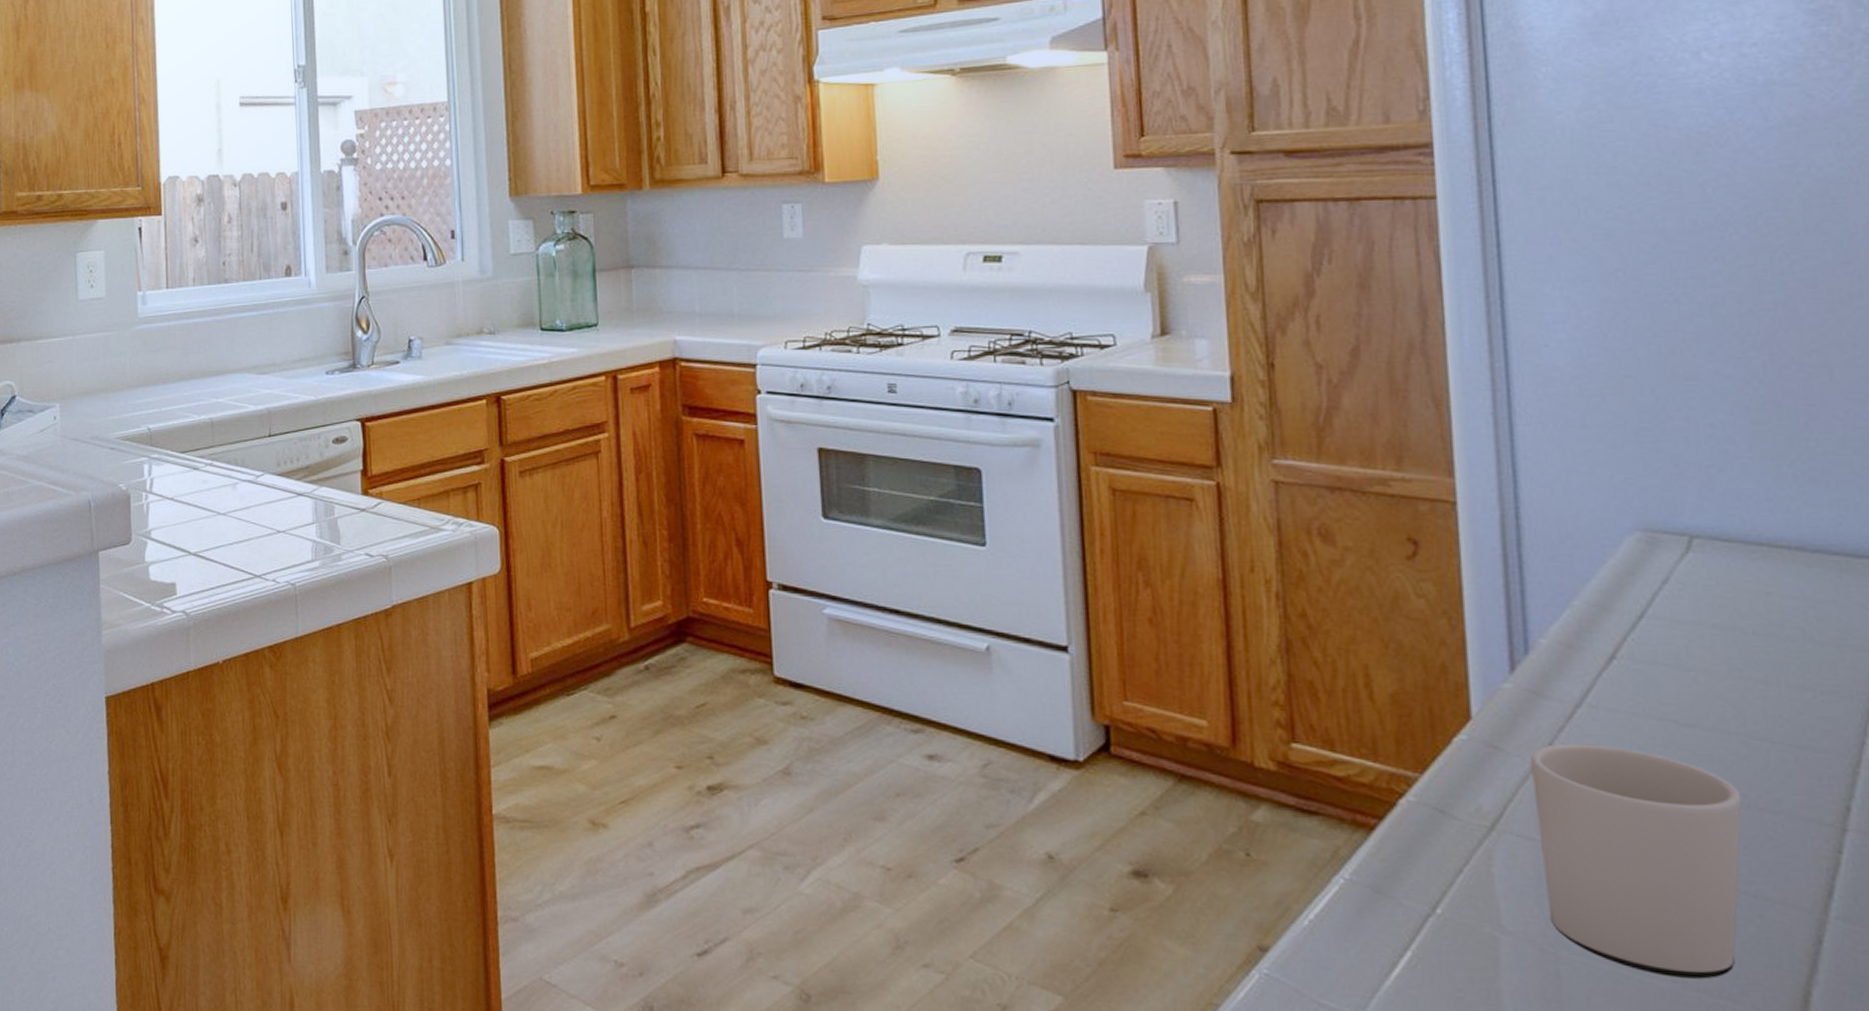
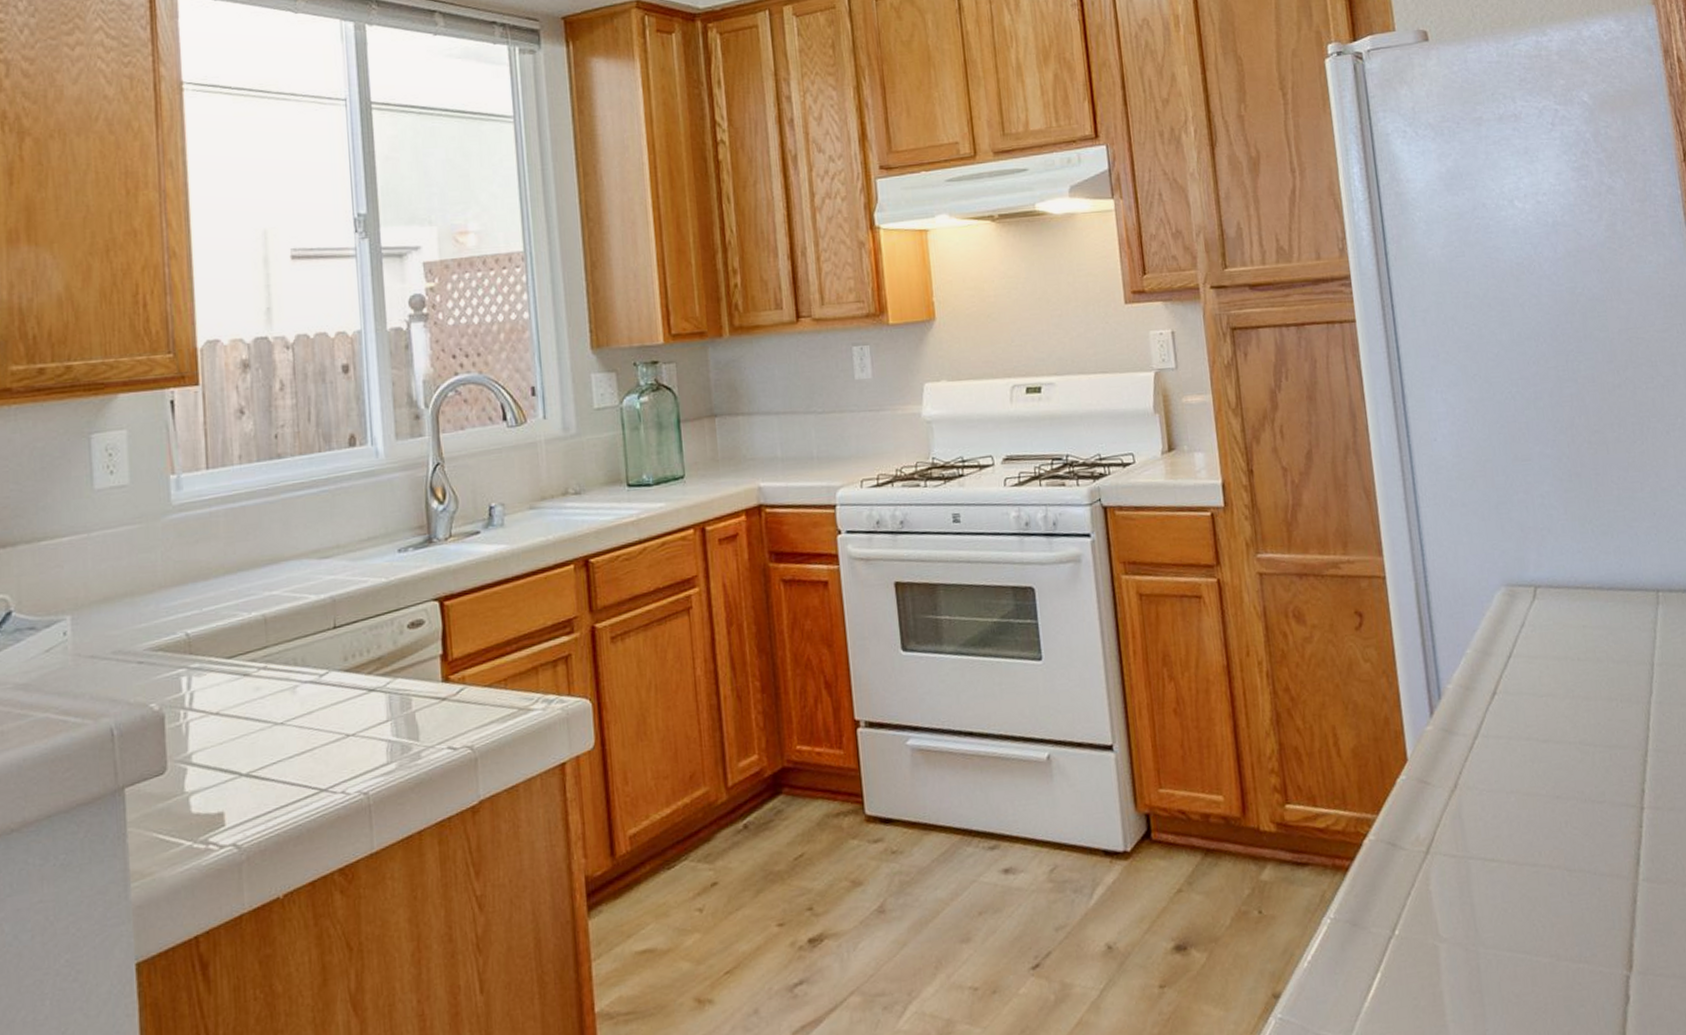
mug: present [1531,743,1742,980] -> none [1448,767,1587,953]

